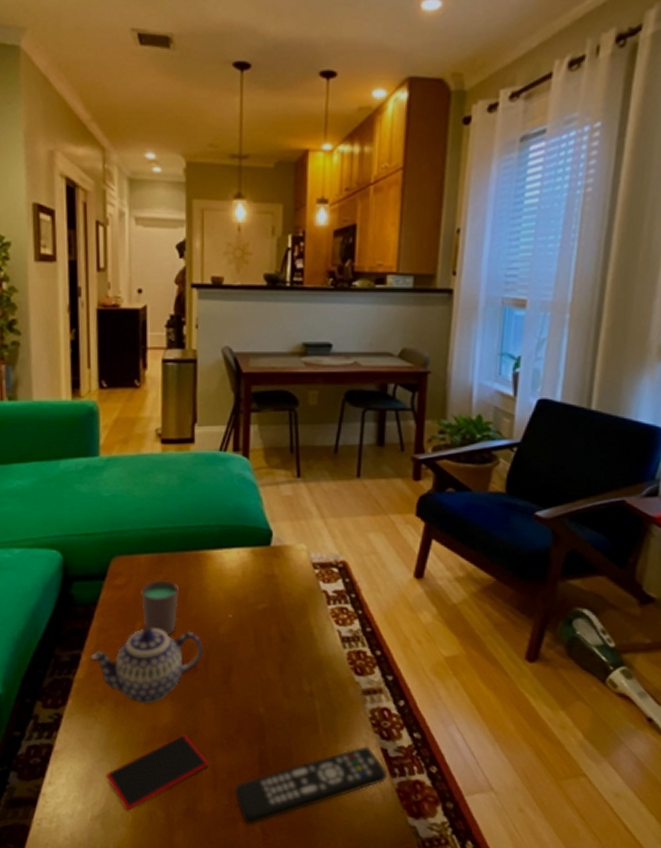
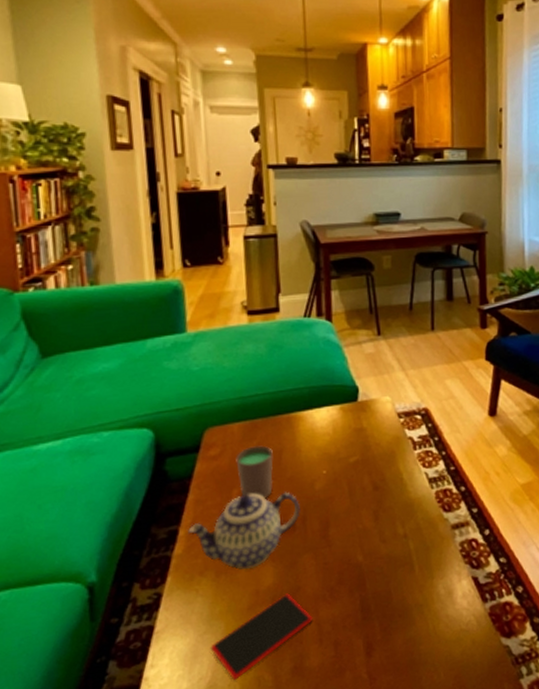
remote control: present [233,745,388,825] -> none [338,576,481,672]

